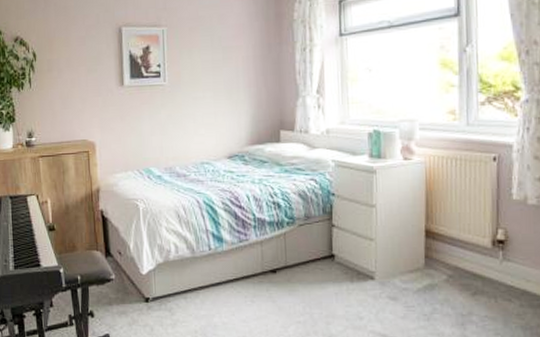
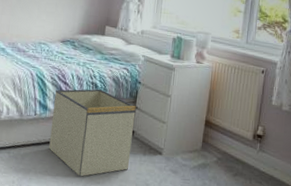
storage bin: none [230,209,335,317] -> present [49,89,136,177]

